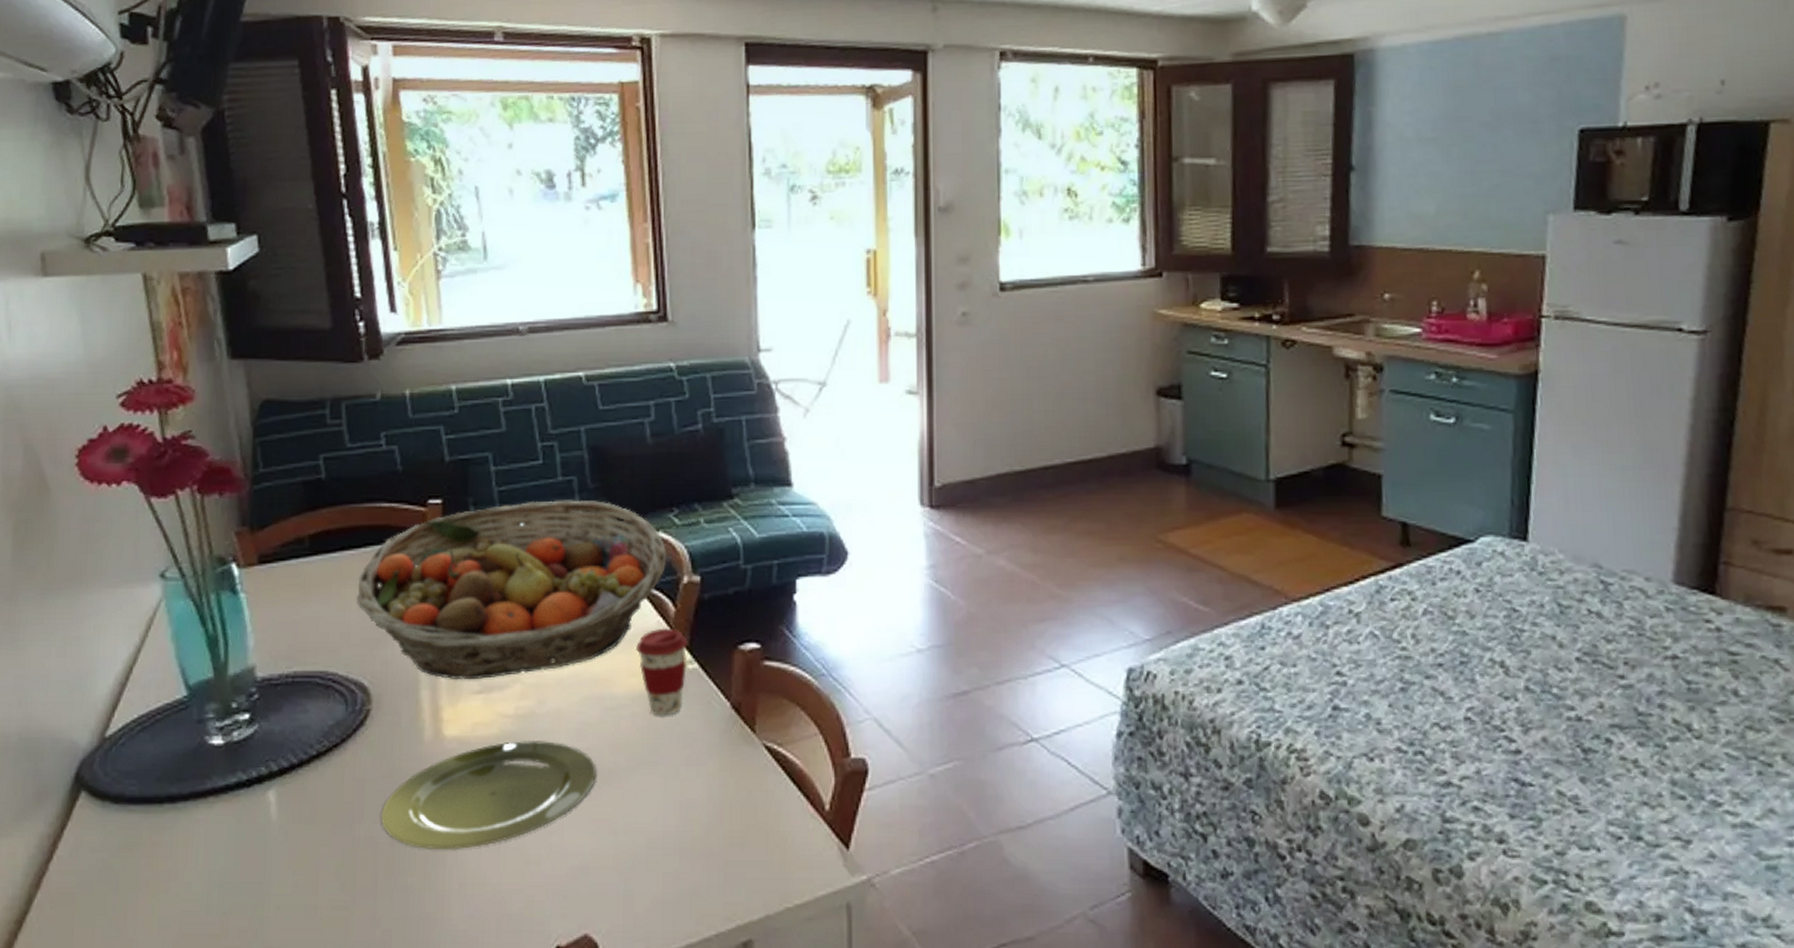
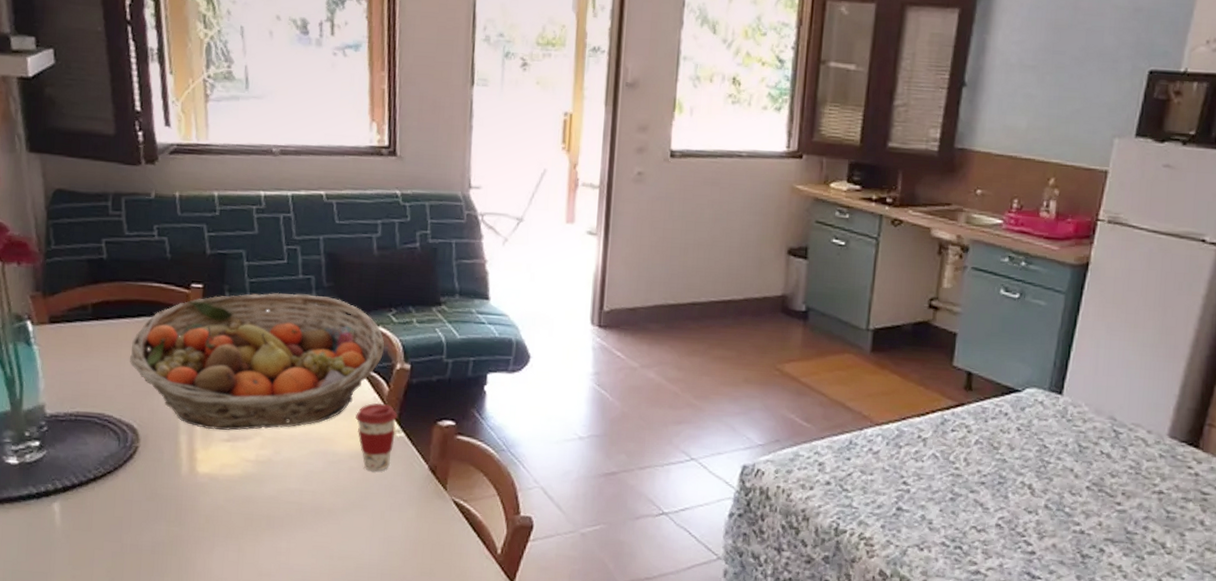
plate: present [381,740,597,851] -> none [144,481,319,561]

